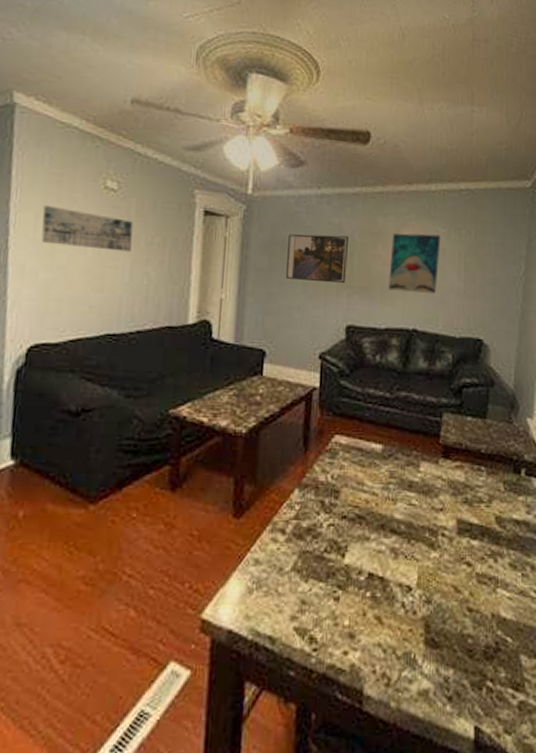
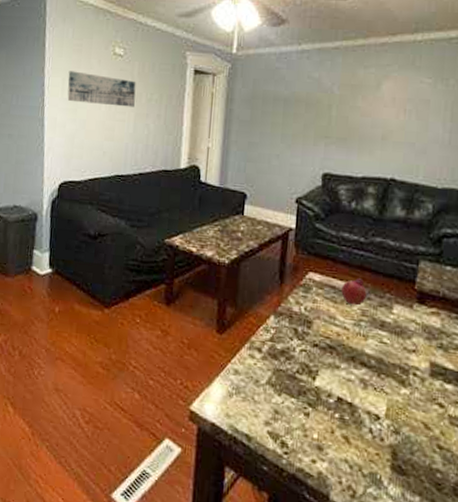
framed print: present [285,234,349,284] -> none [265,88,328,135]
fruit: none [369,437,394,467] -> present [341,278,367,306]
wall art: present [389,233,441,294] -> none [367,84,426,145]

